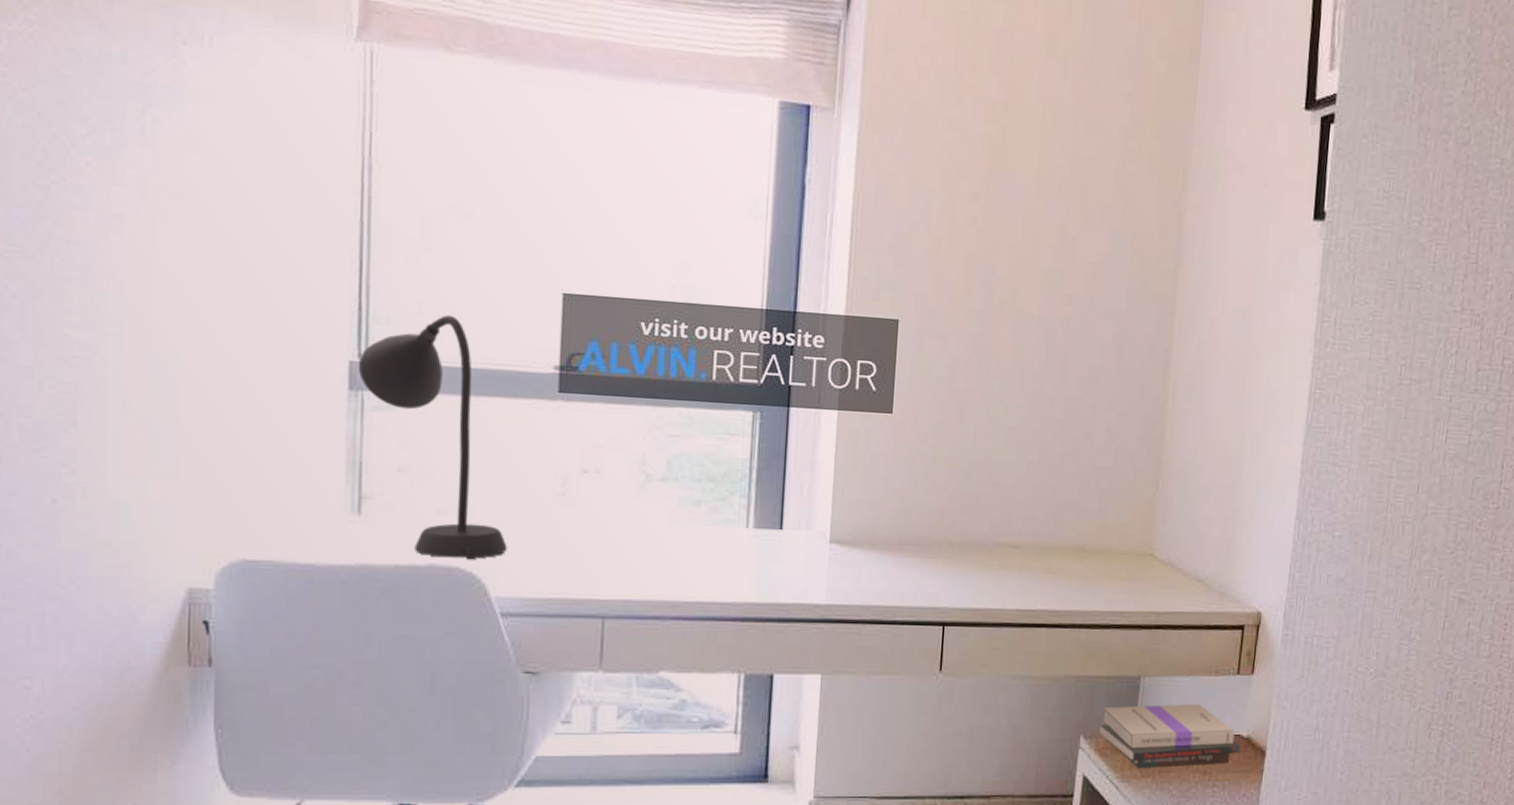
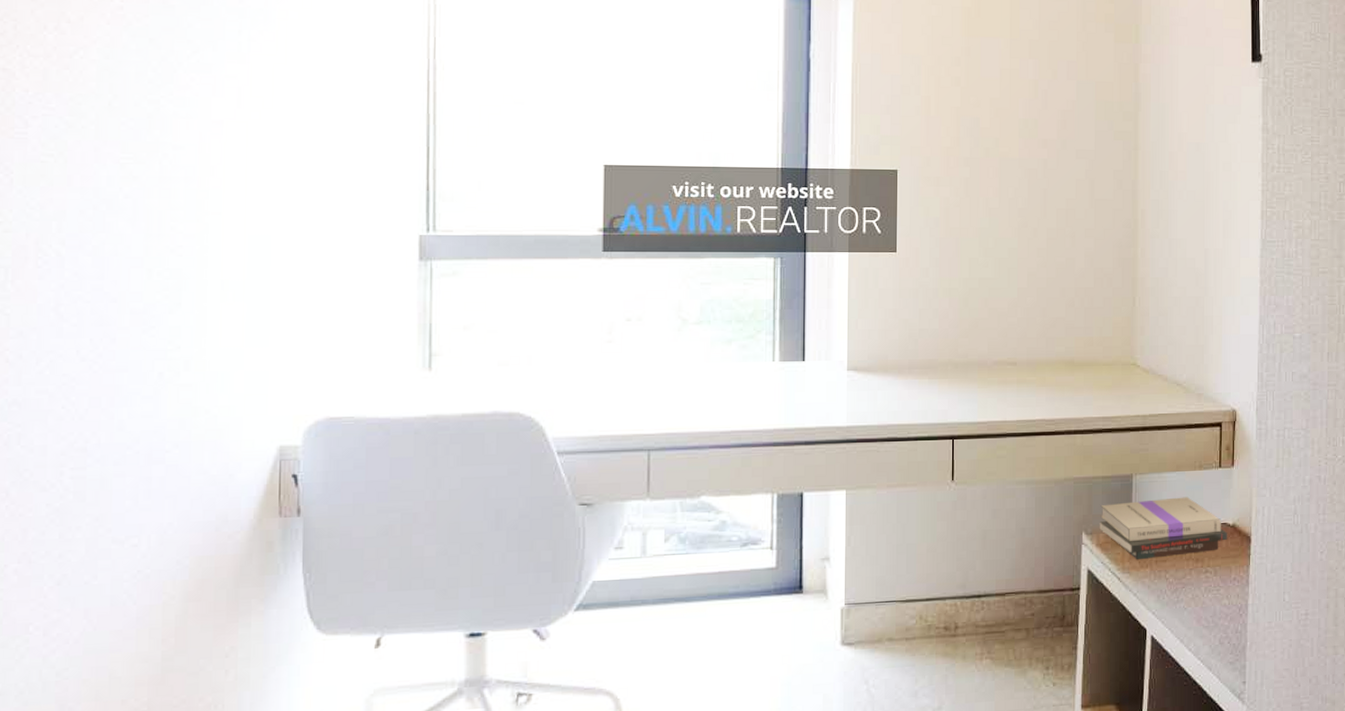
desk lamp: present [357,315,507,560] -> none [426,190,562,405]

